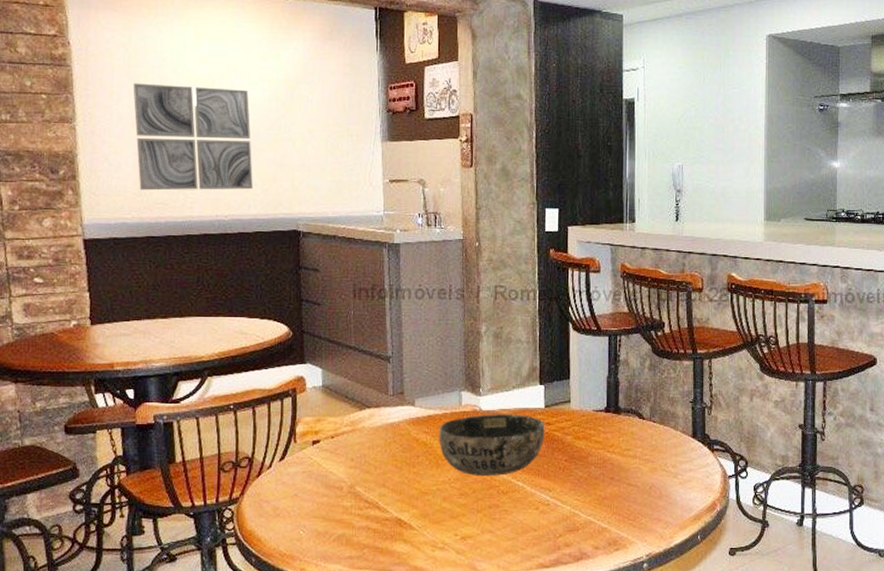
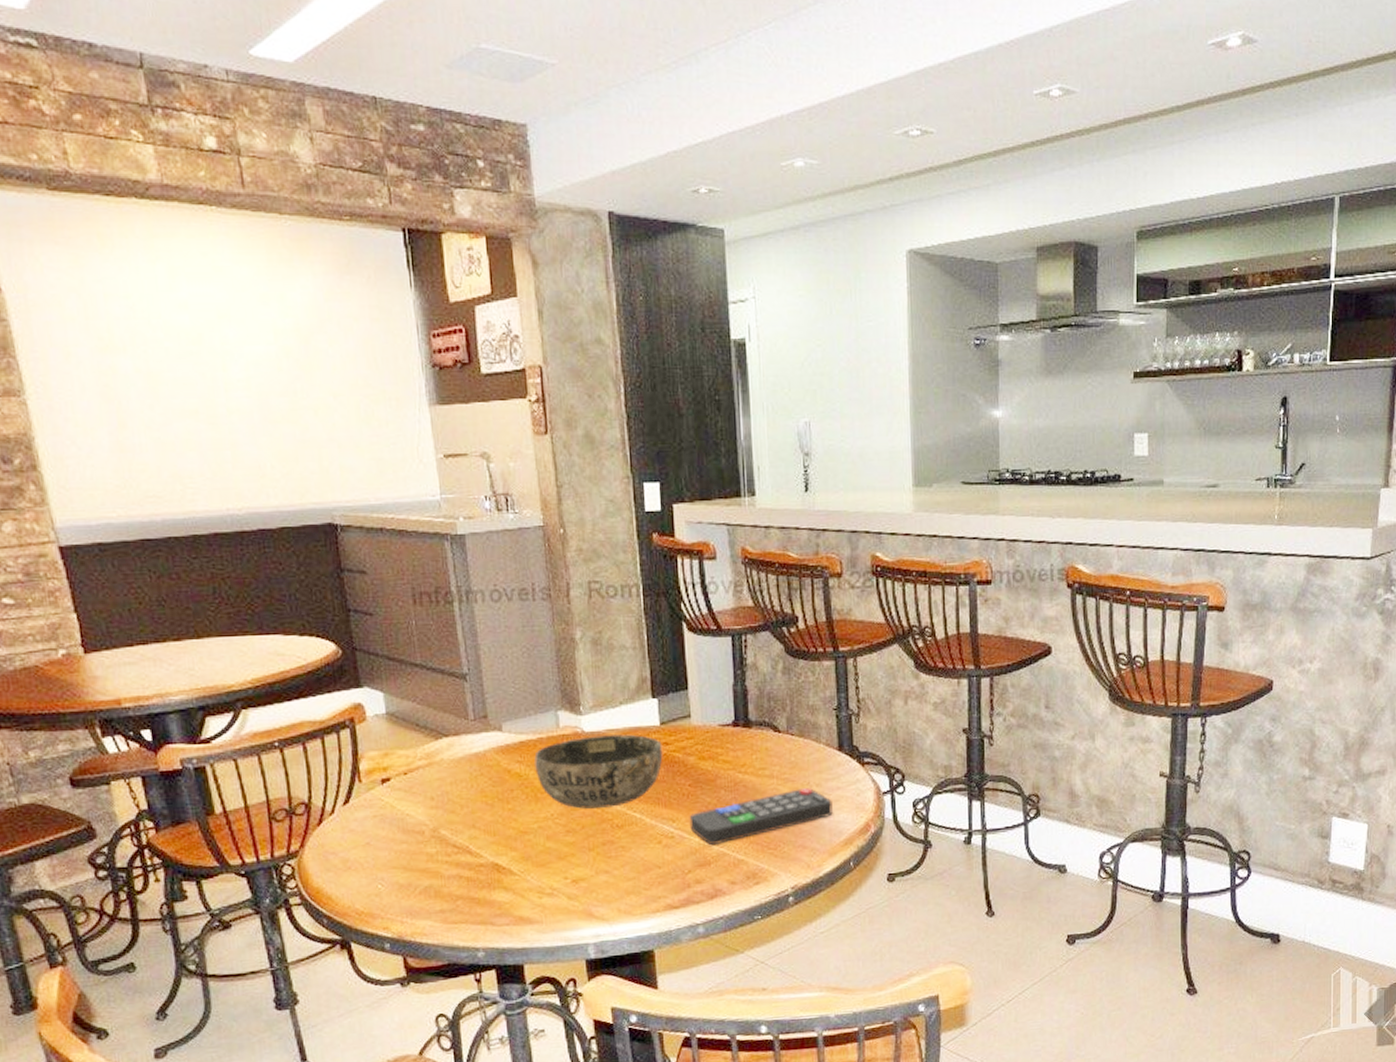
wall art: present [133,83,253,191] -> none [94,340,270,481]
remote control: none [563,469,685,513] -> present [689,788,833,845]

